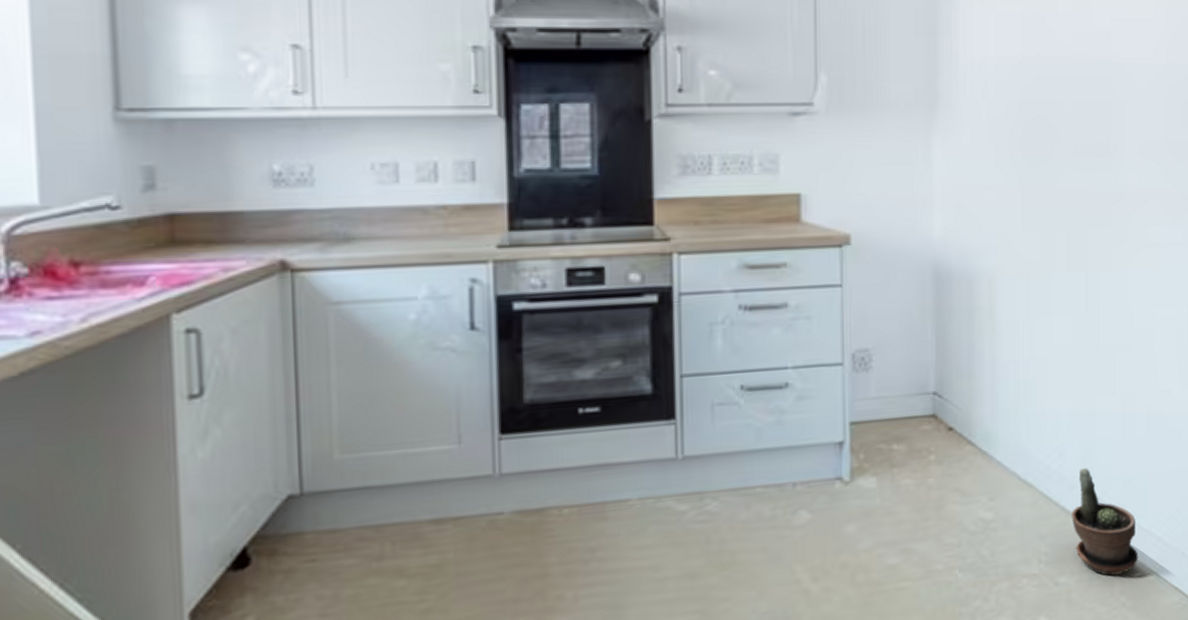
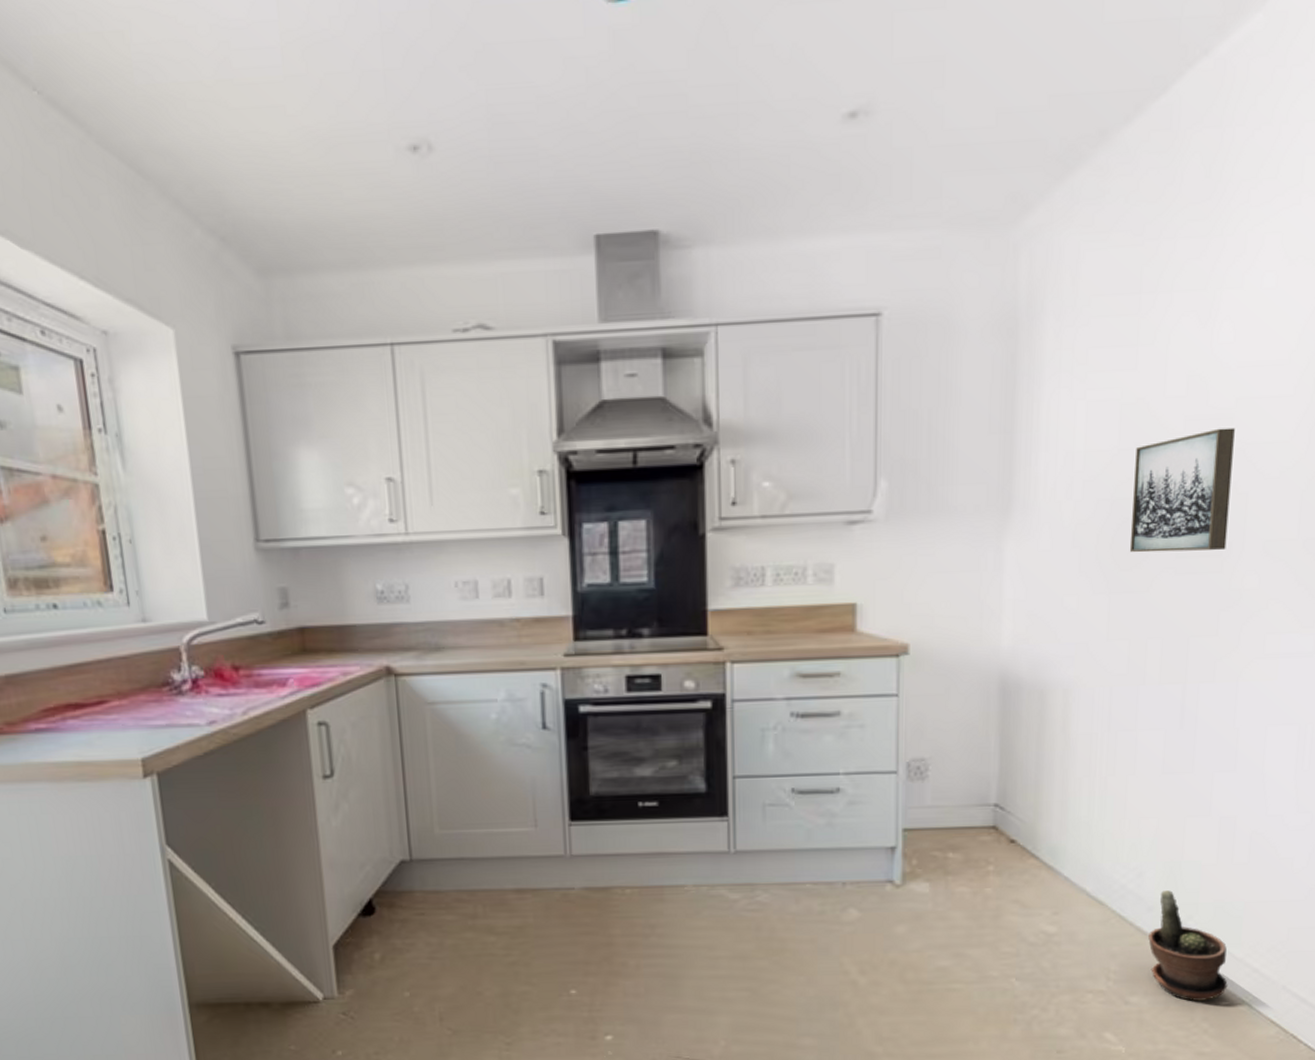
wall art: none [1036,44,1112,151] -> present [1129,427,1235,553]

